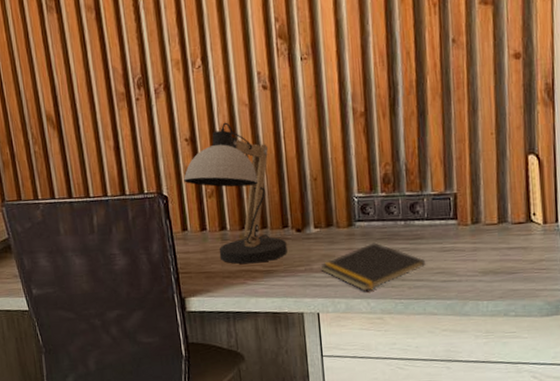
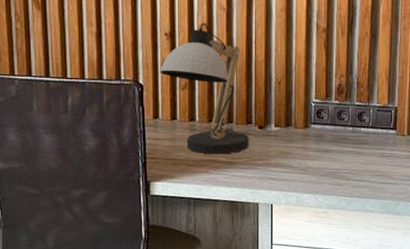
notepad: present [320,242,425,291] -> none [277,144,367,187]

